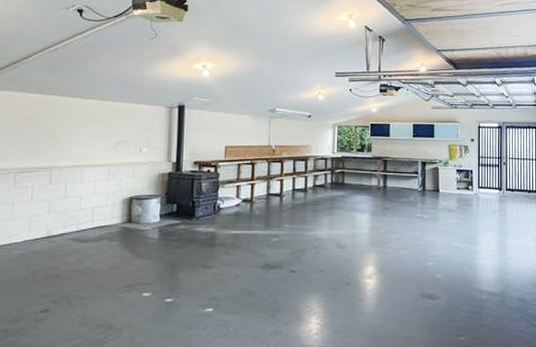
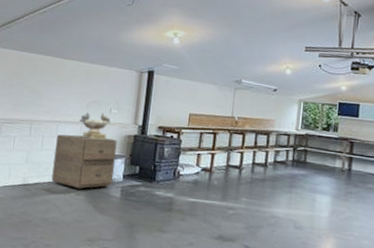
filing cabinet: none [79,178,150,236] -> present [51,134,117,190]
birdbath: none [106,153,142,181] -> present [79,112,111,140]

